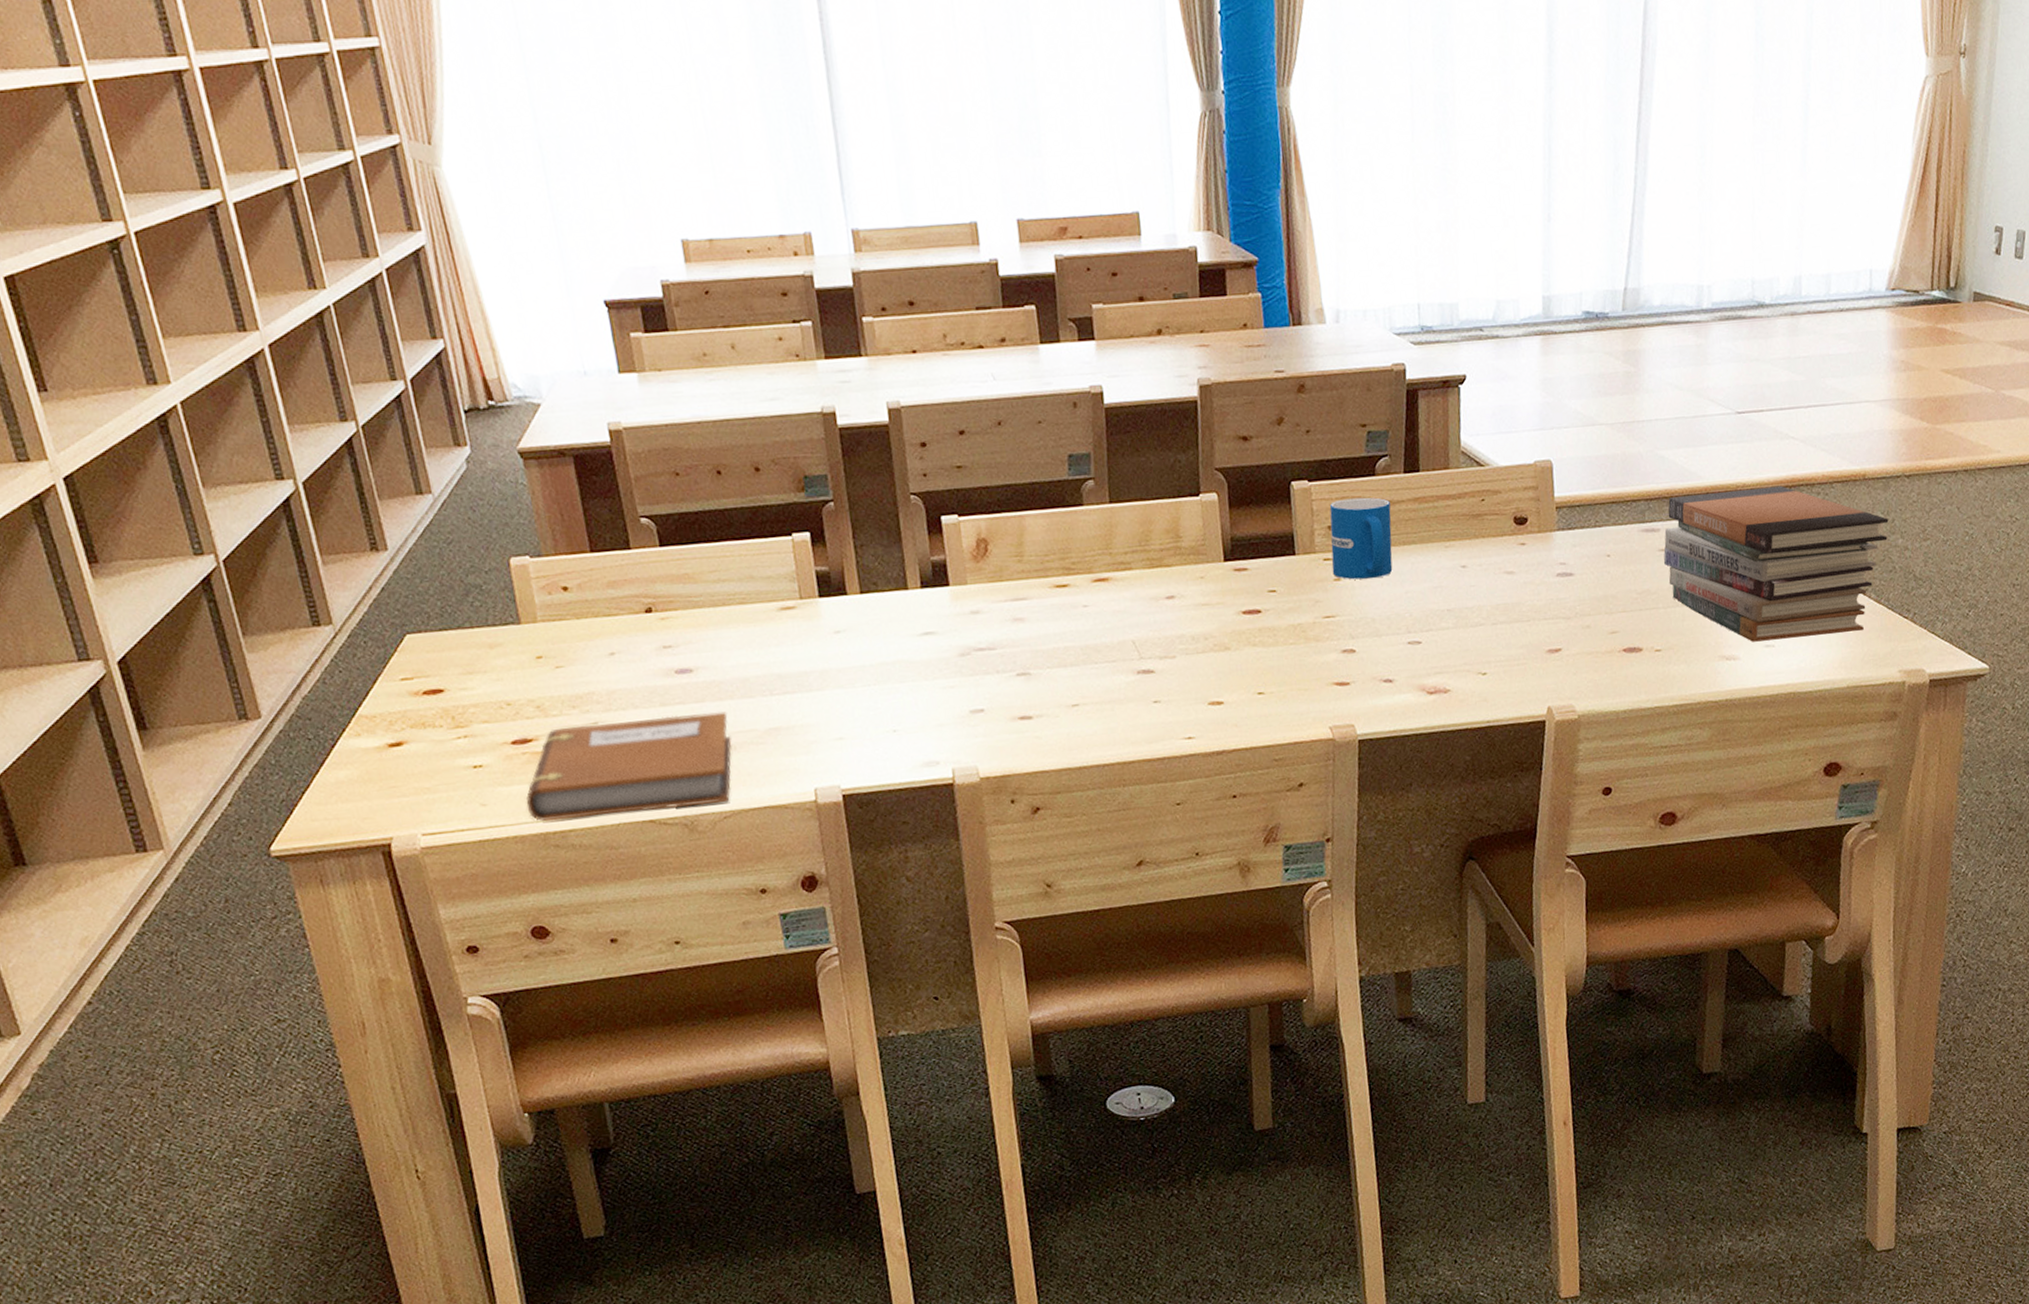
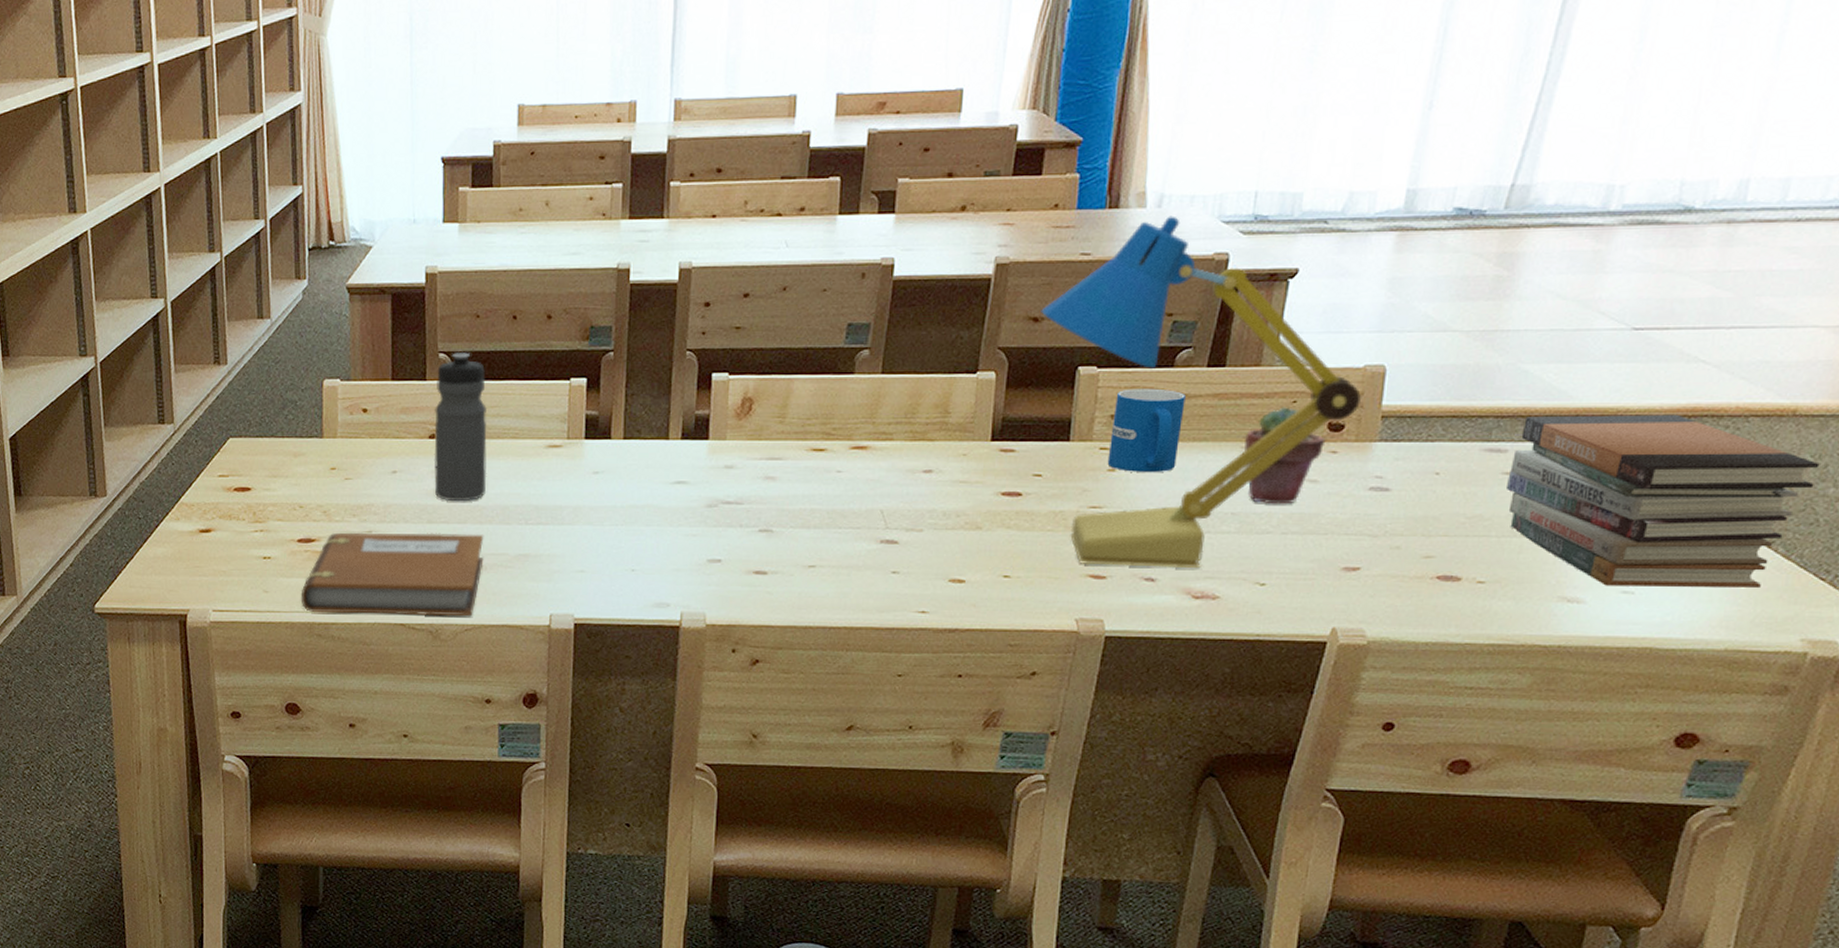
water bottle: none [641,515,720,680] -> present [434,352,488,502]
desk lamp: none [1248,330,1538,674] -> present [1041,216,1362,568]
potted succulent: none [1446,505,1515,598] -> present [1244,407,1326,504]

